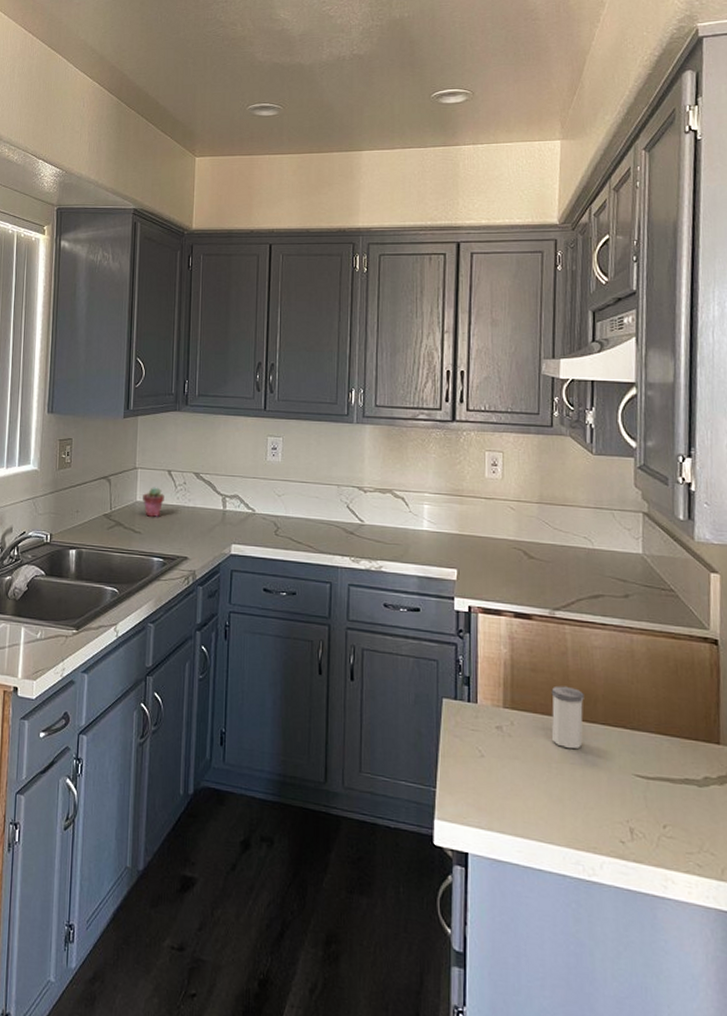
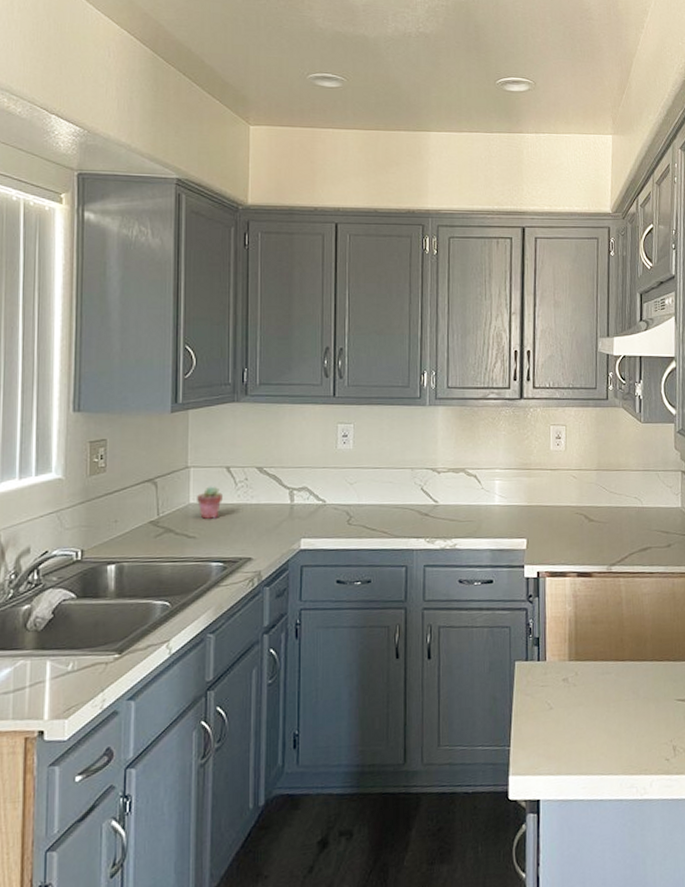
salt shaker: present [551,685,584,749] -> none [609,632,636,688]

